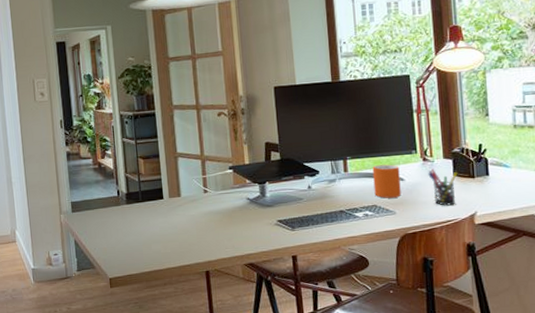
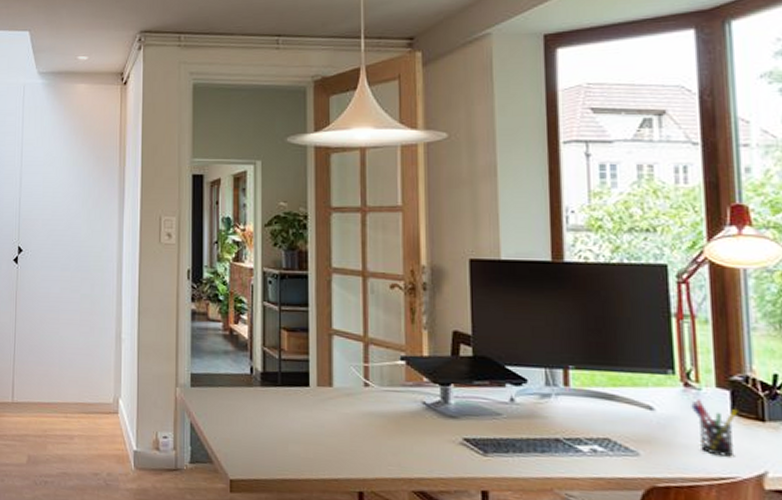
mug: present [372,164,401,199] -> none [606,383,649,433]

